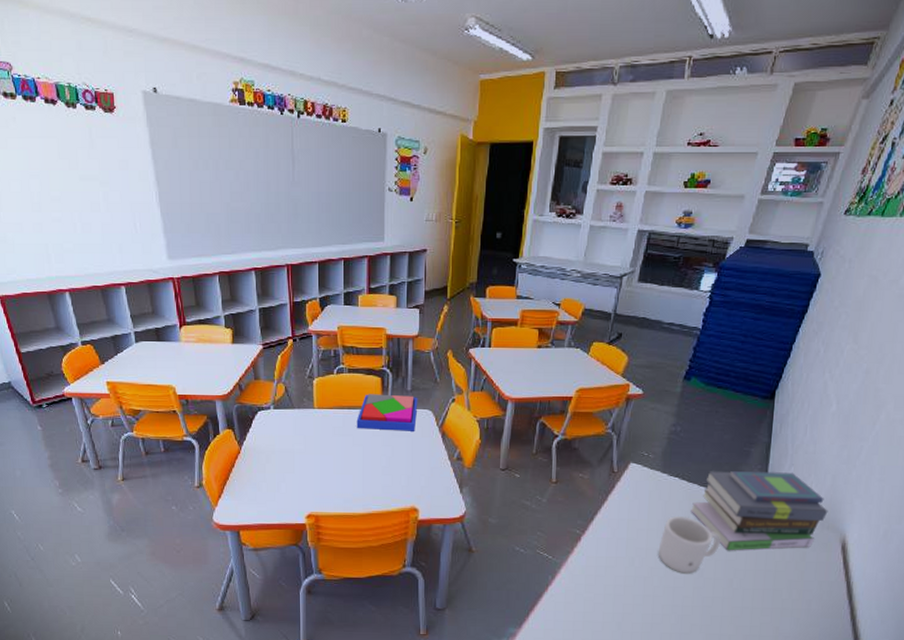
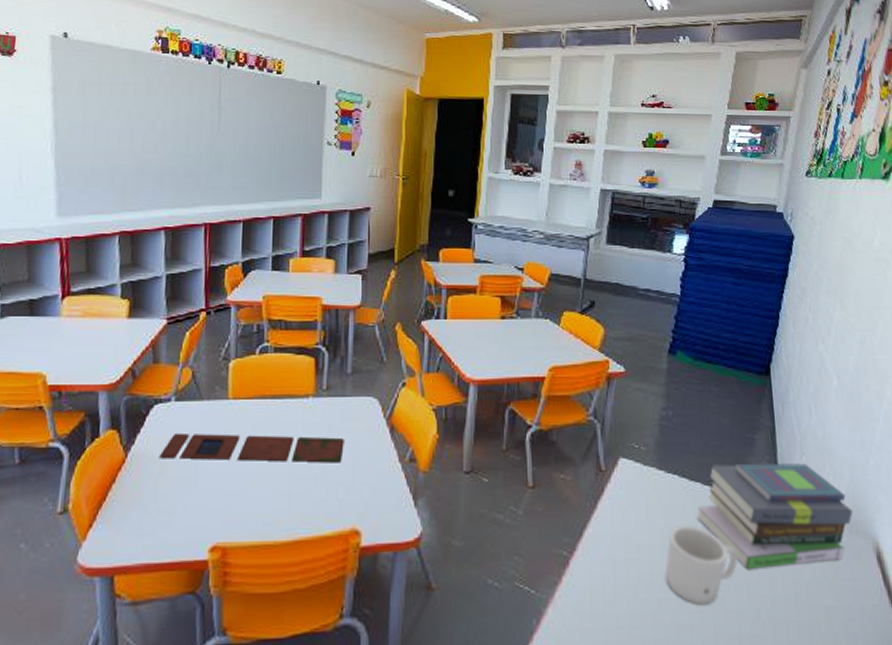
papers: none [264,433,405,459] -> present [158,432,344,463]
puzzle: present [356,394,418,431] -> none [282,378,360,426]

